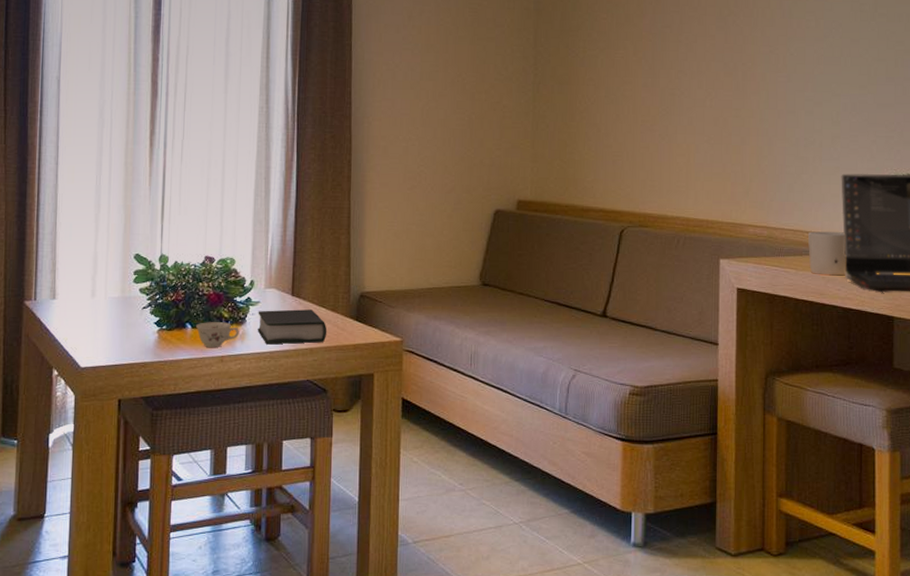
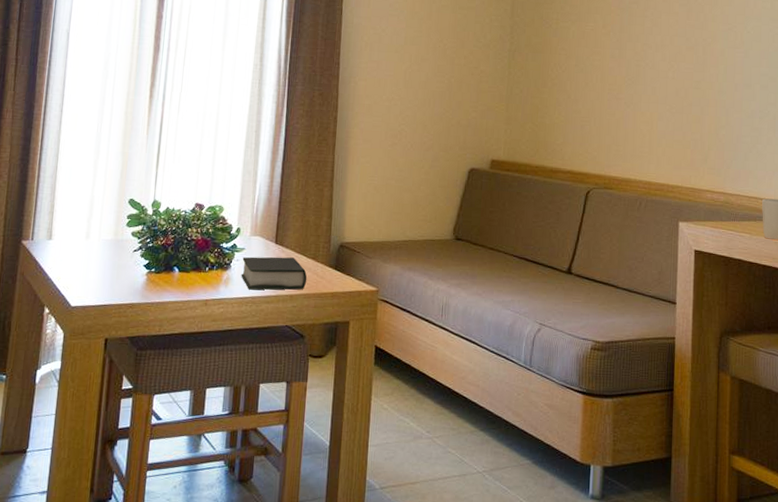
teacup: present [196,322,239,347] -> none [183,266,224,291]

